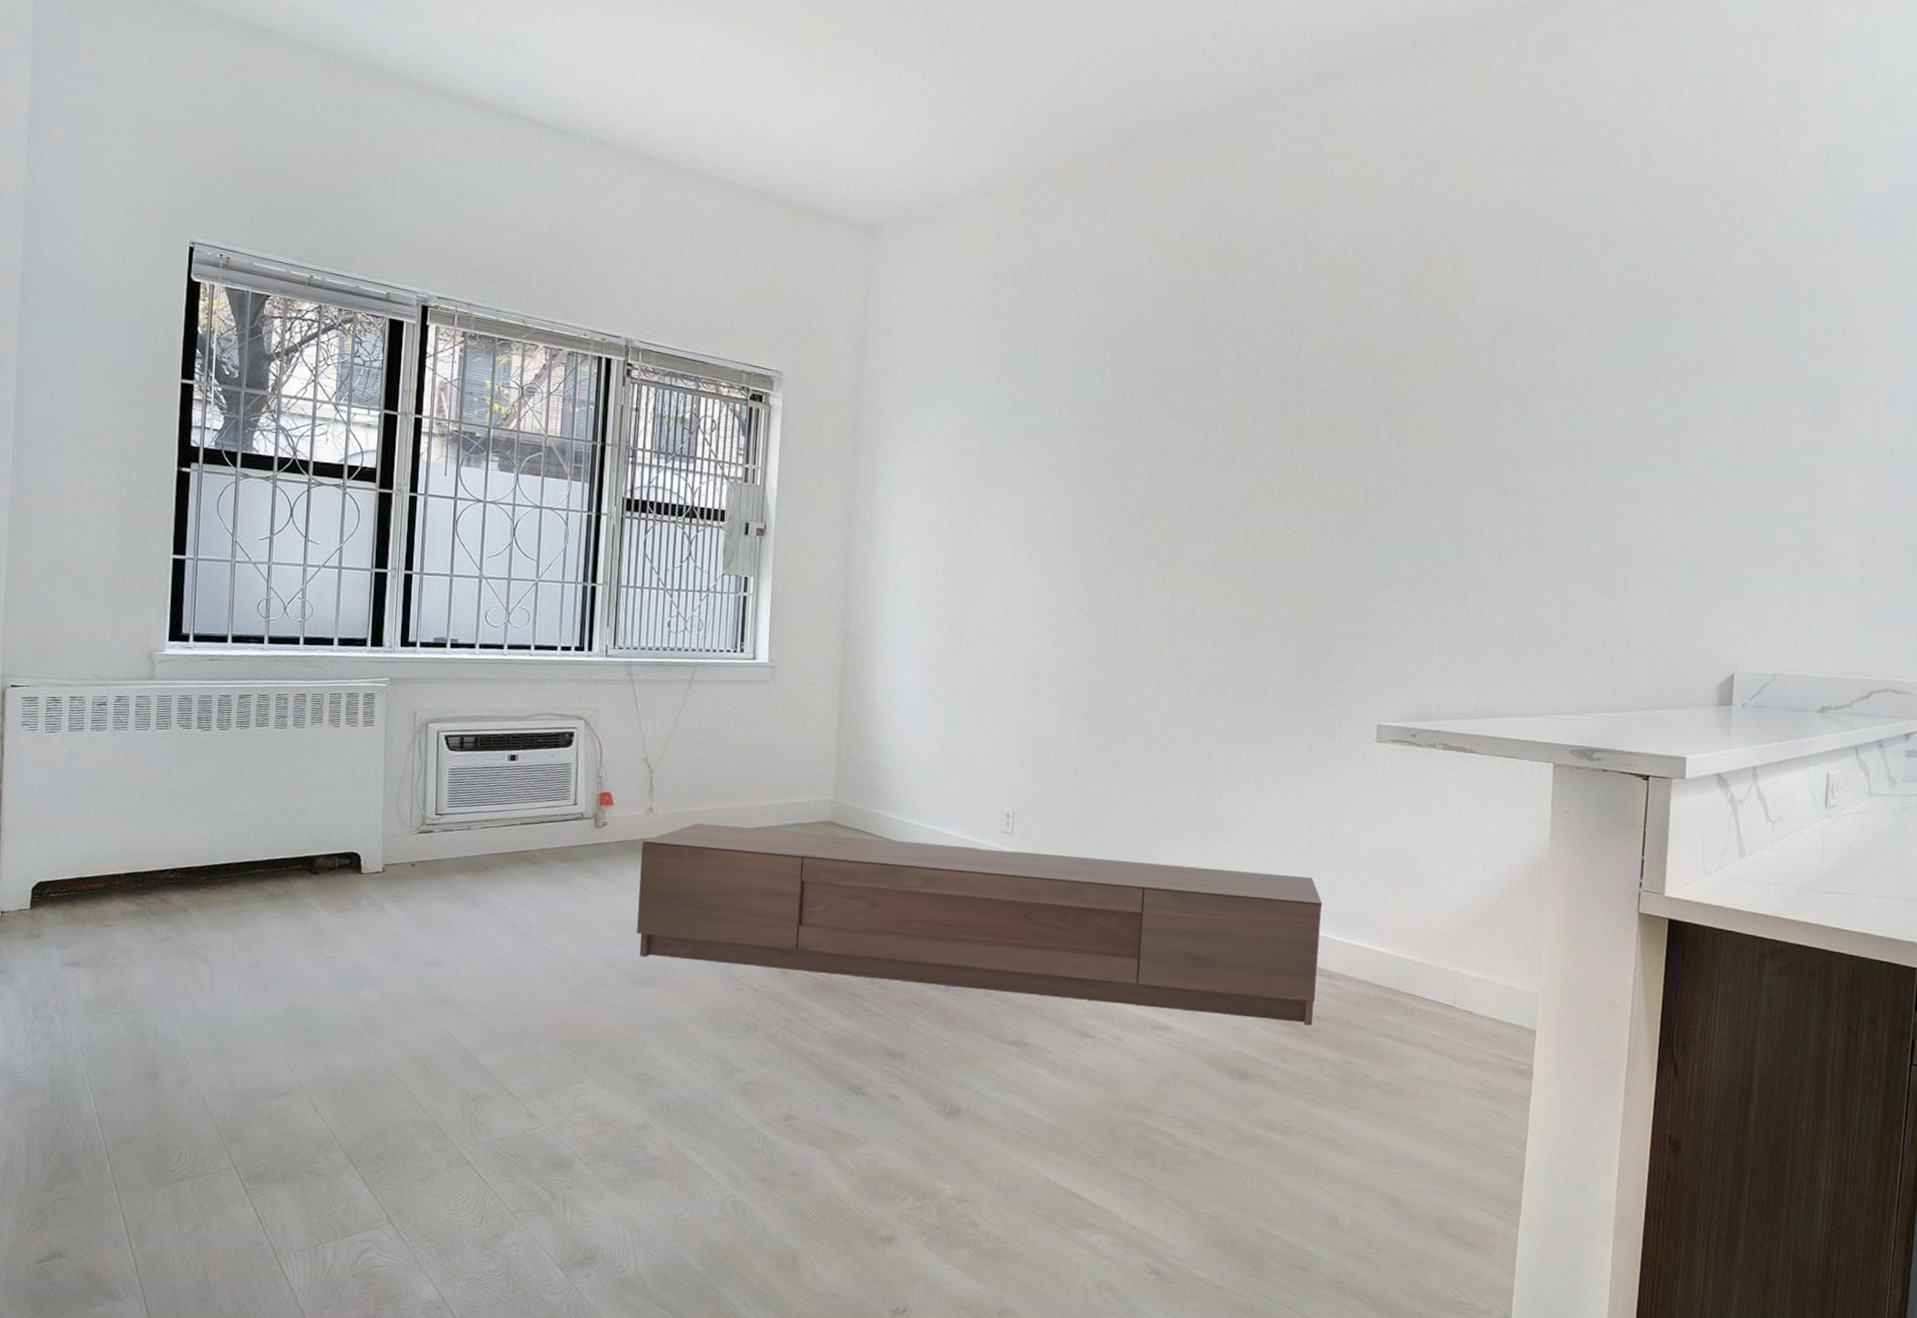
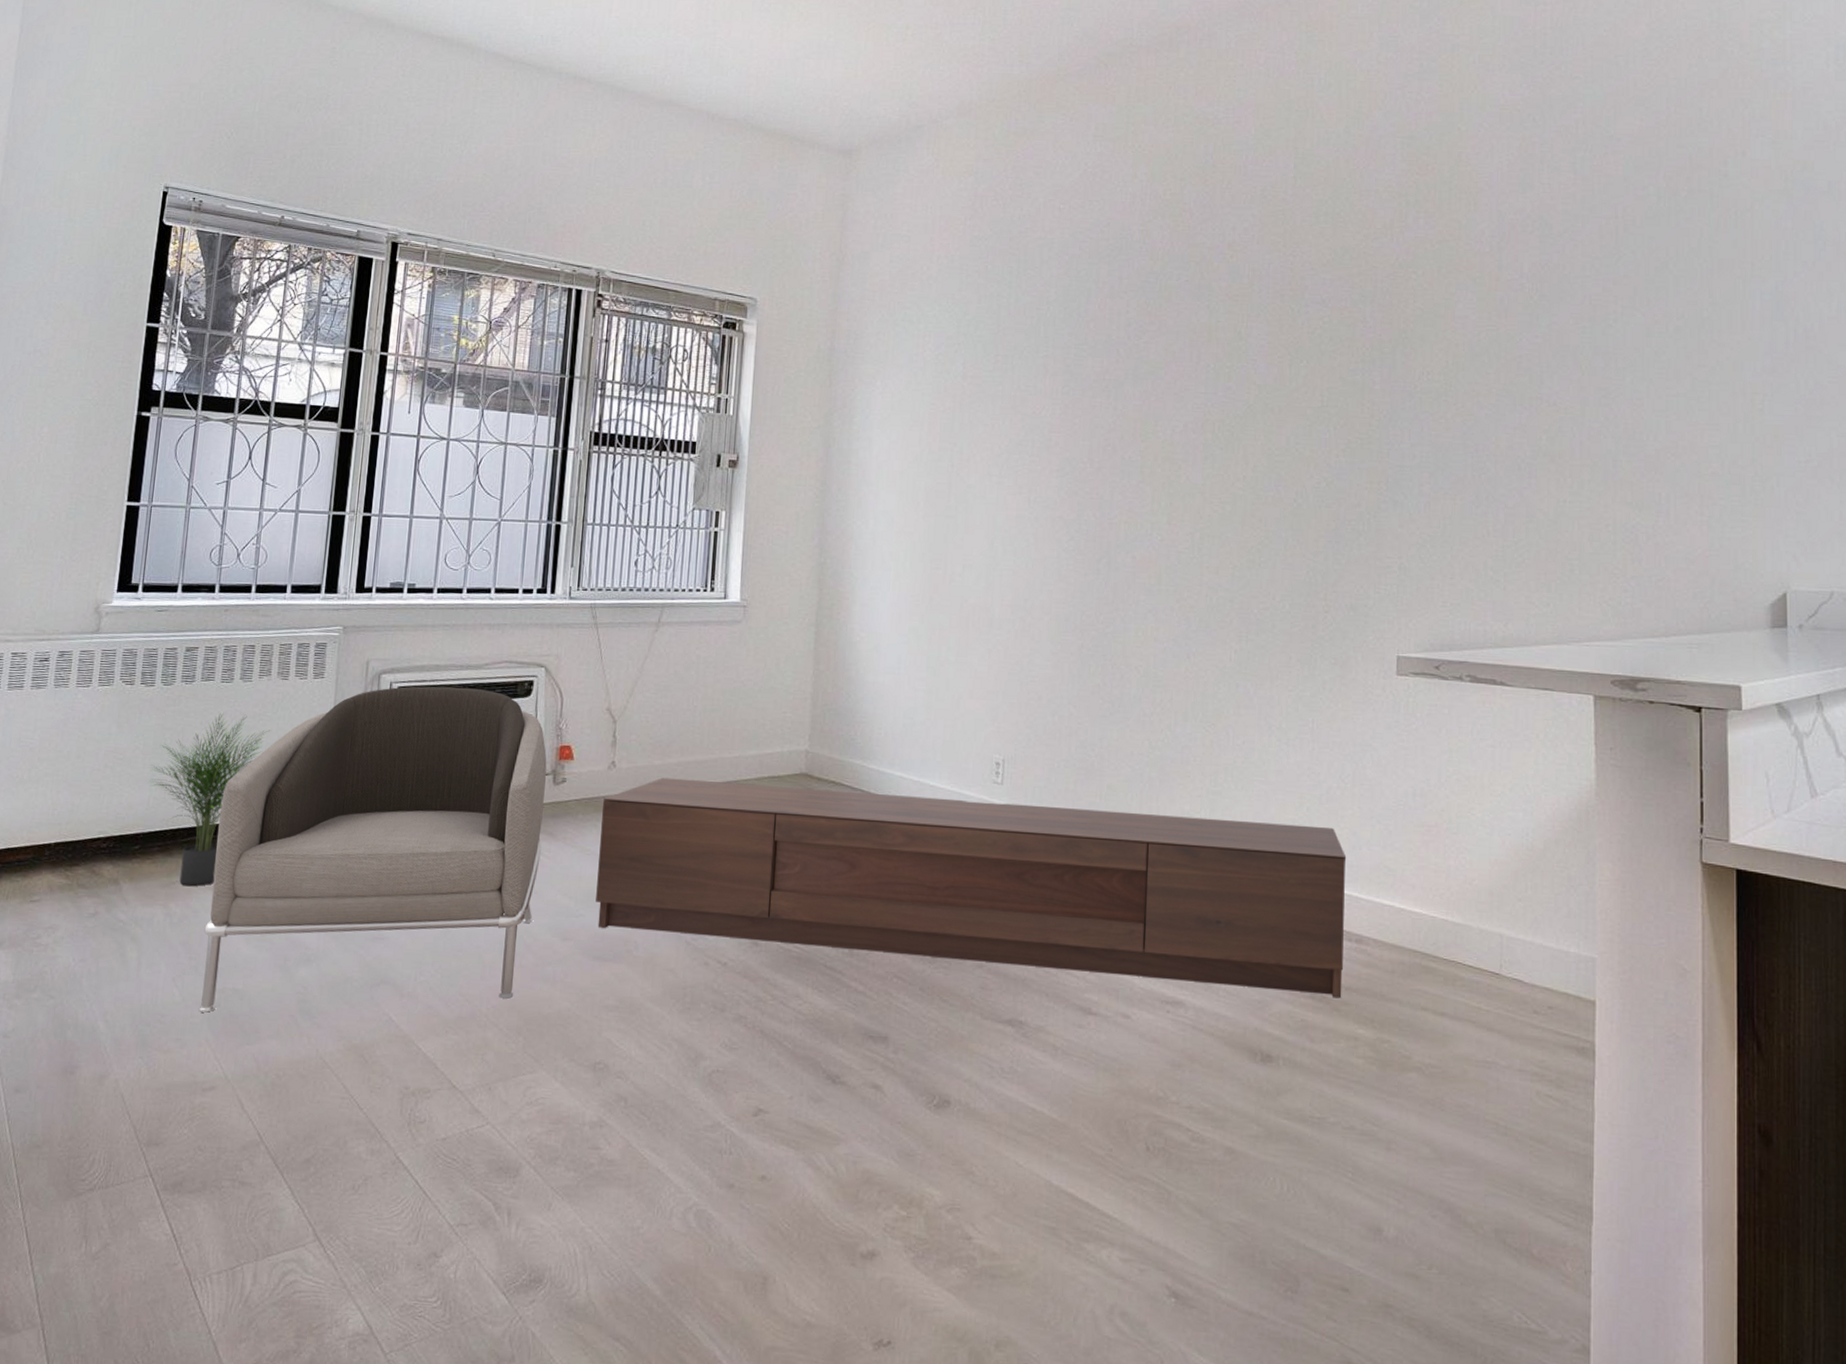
potted plant: none [211,756,326,914] -> present [150,713,272,886]
armchair: none [271,735,589,1027] -> present [199,686,547,1013]

